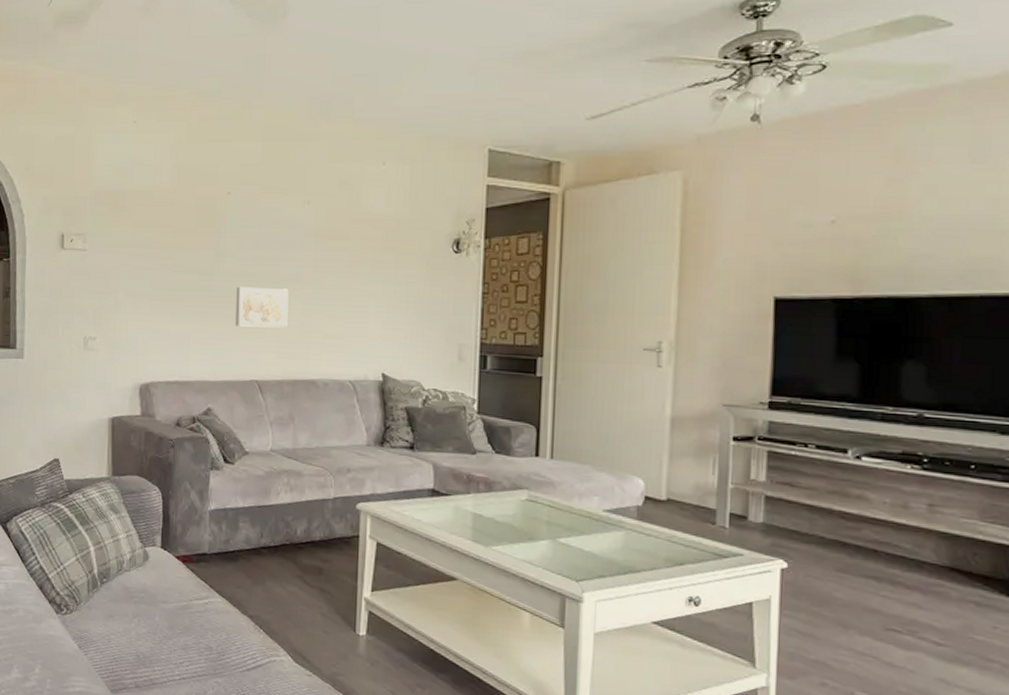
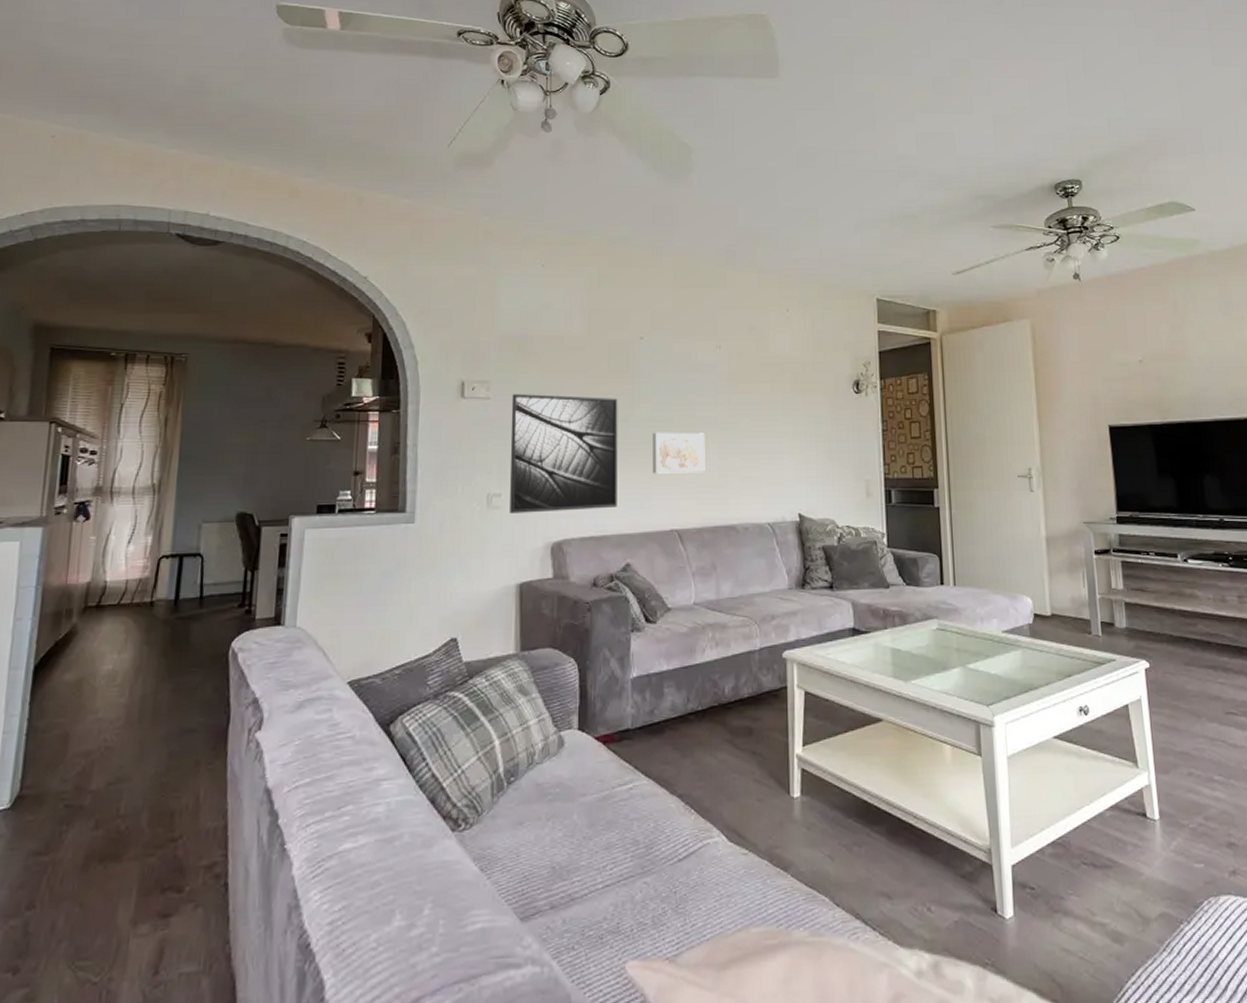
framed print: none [103,247,204,357] -> present [510,394,618,513]

